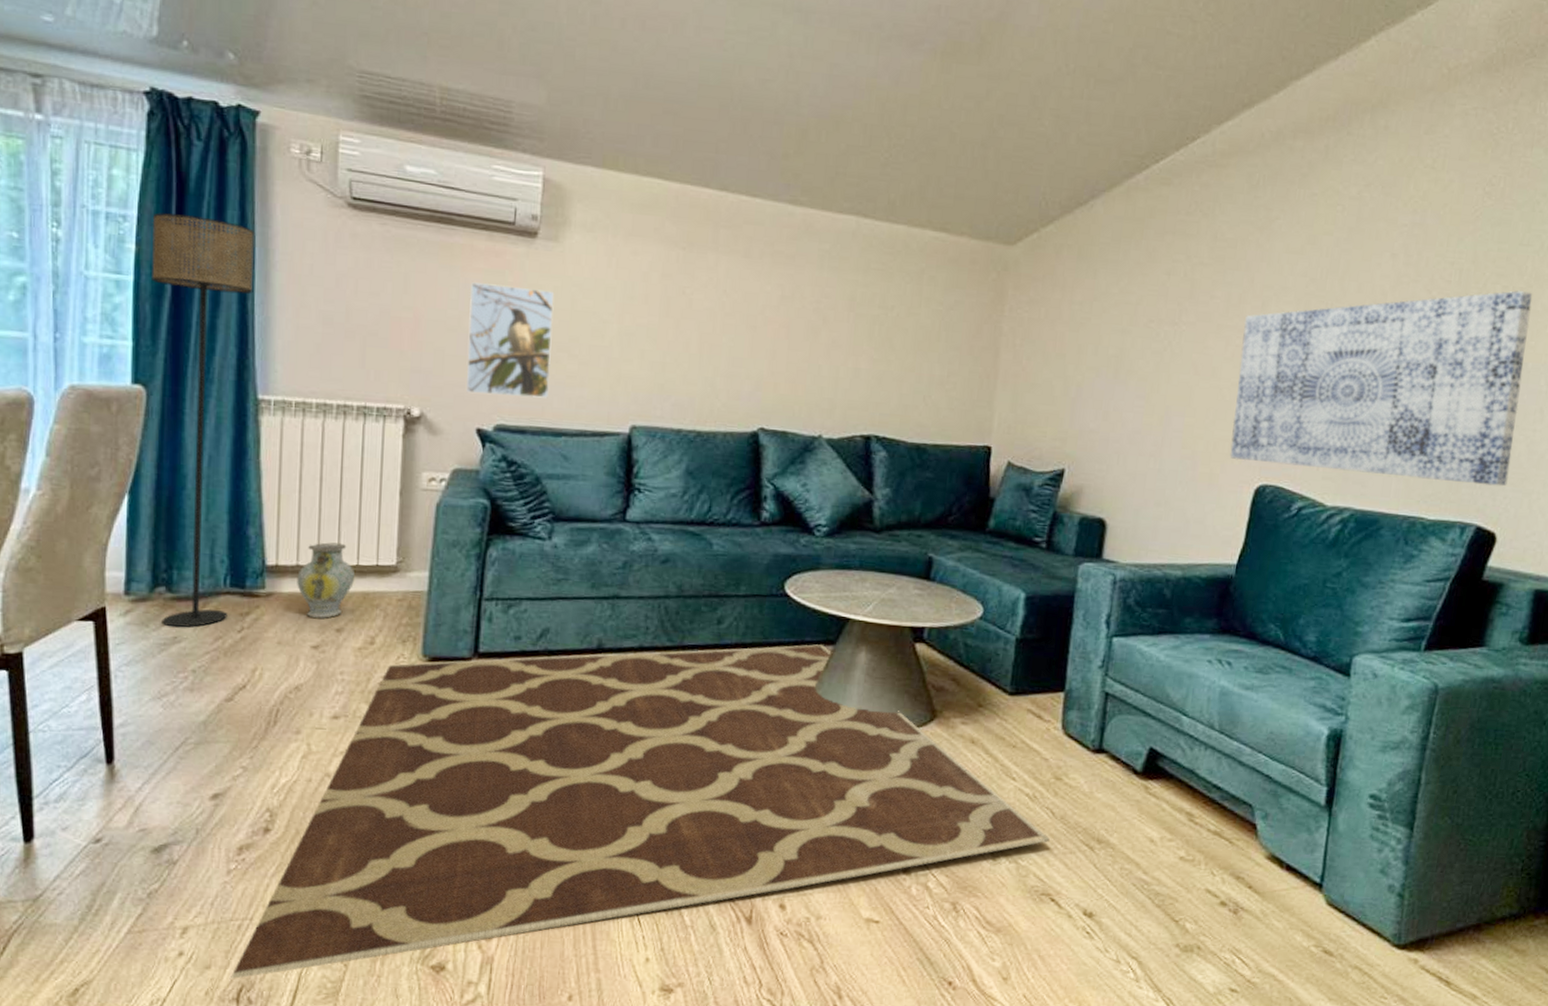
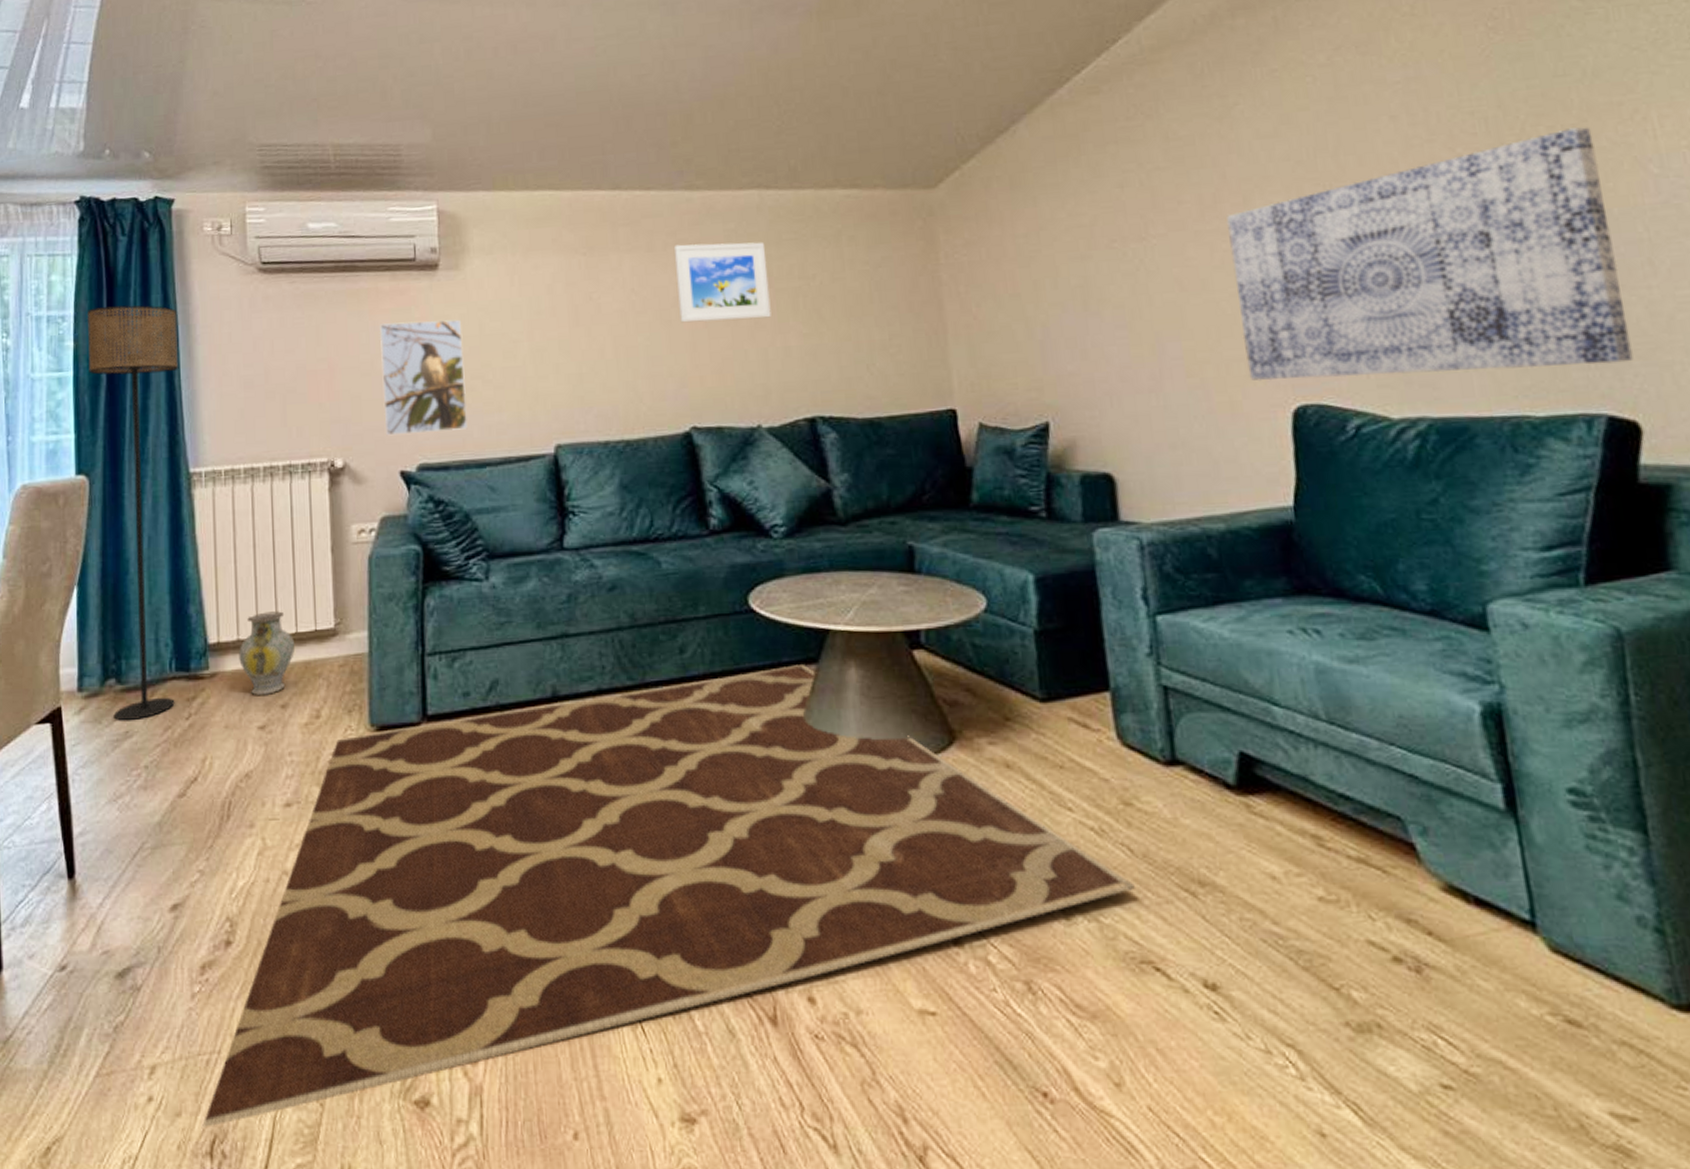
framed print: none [765,255,854,339] -> present [673,241,771,323]

